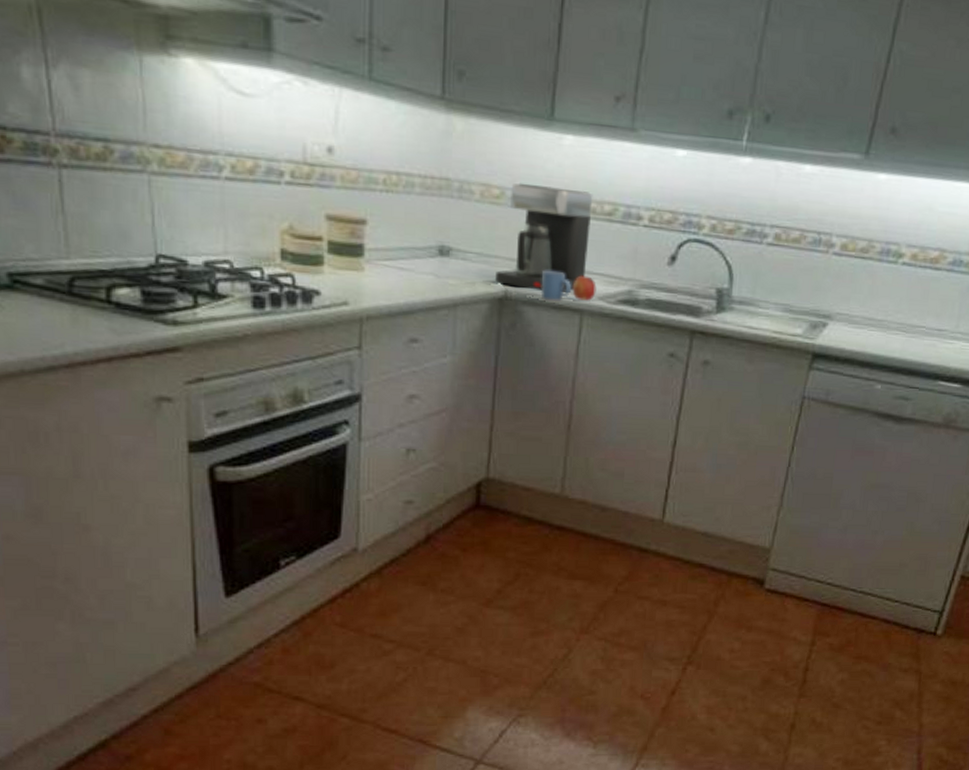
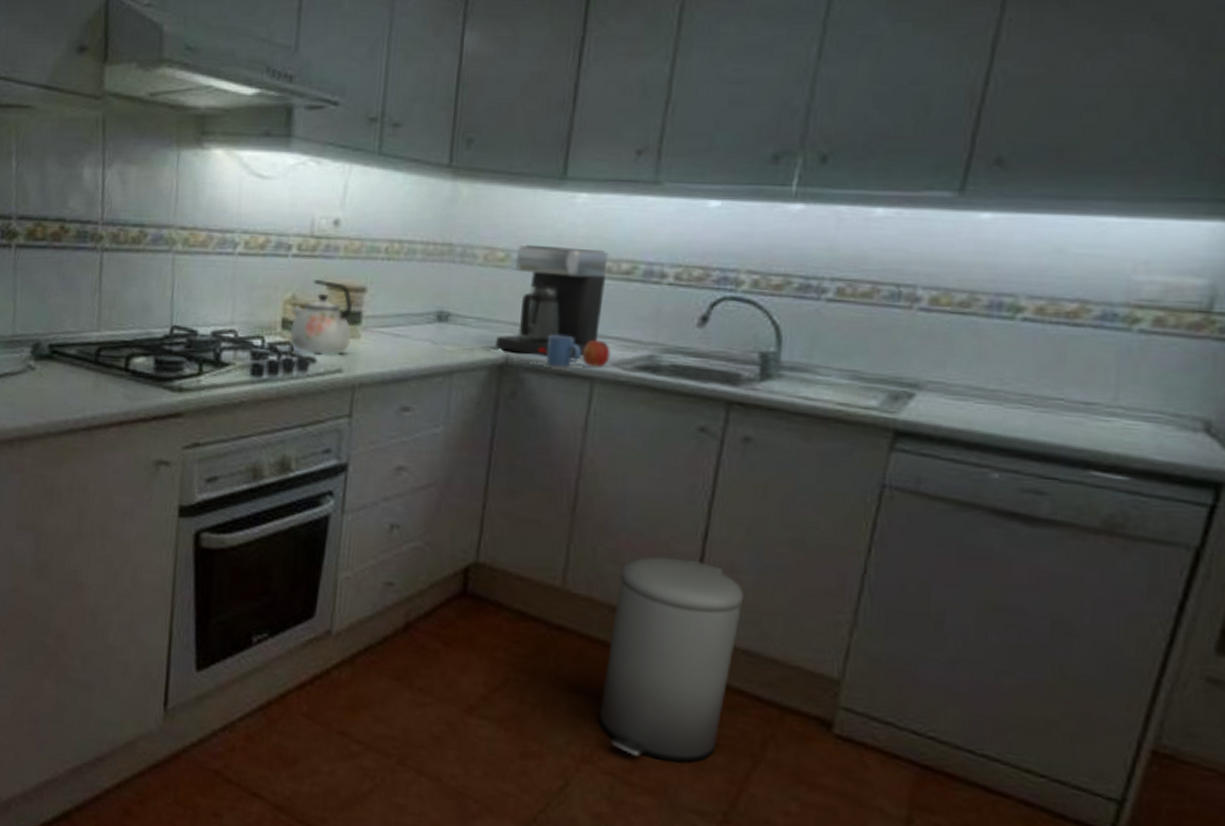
kettle: none [289,209,354,287] -> present [288,279,354,355]
pedal bin: none [593,463,703,624] -> present [598,557,744,763]

